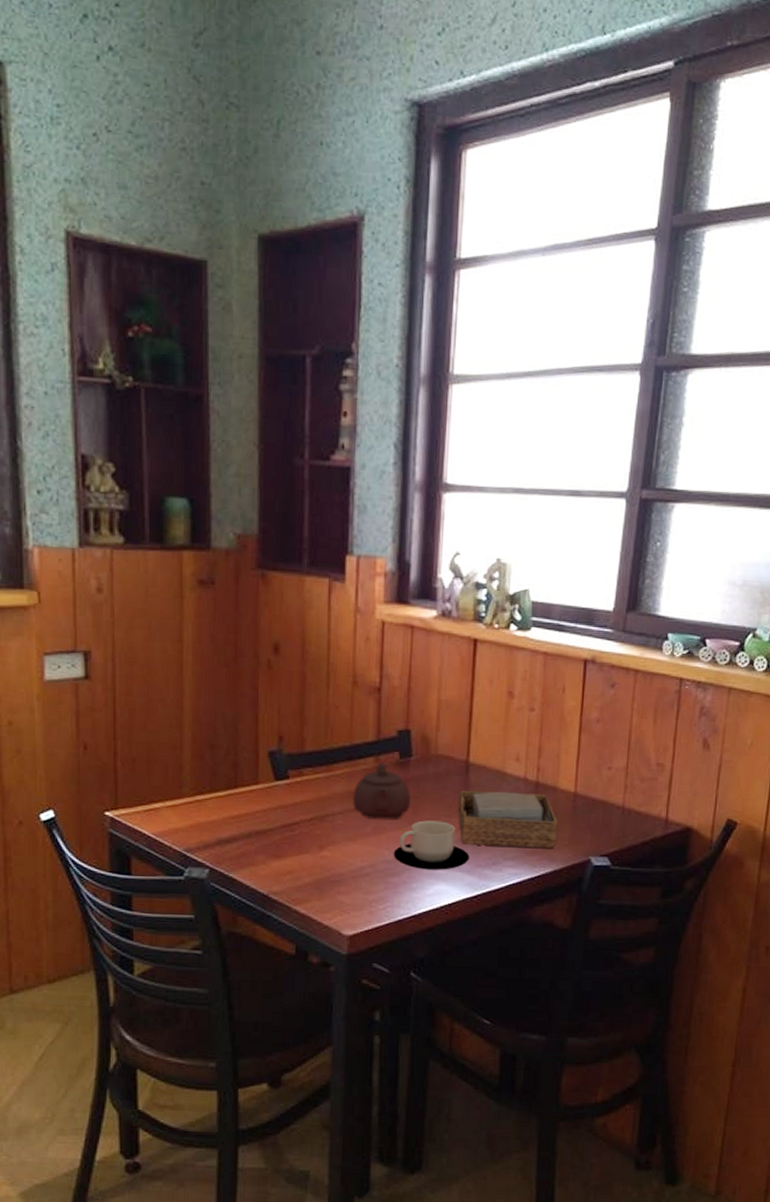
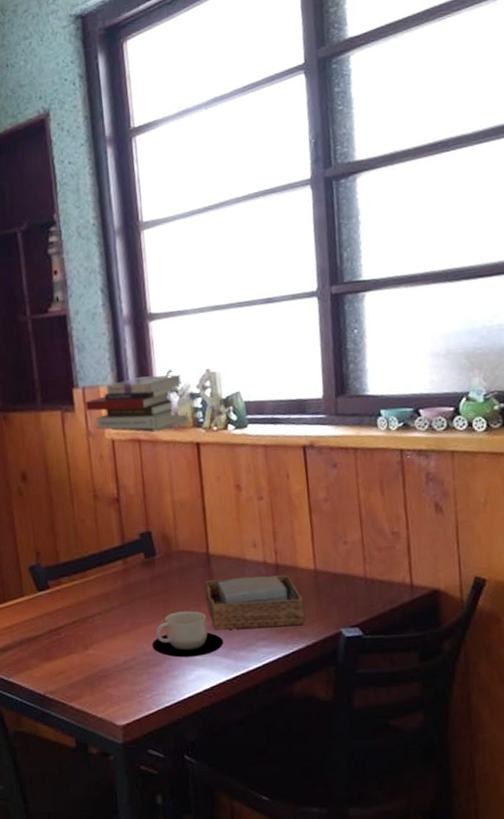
teapot: present [353,762,410,819] -> none [107,564,161,616]
books: none [358,554,471,620] -> present [85,374,190,433]

